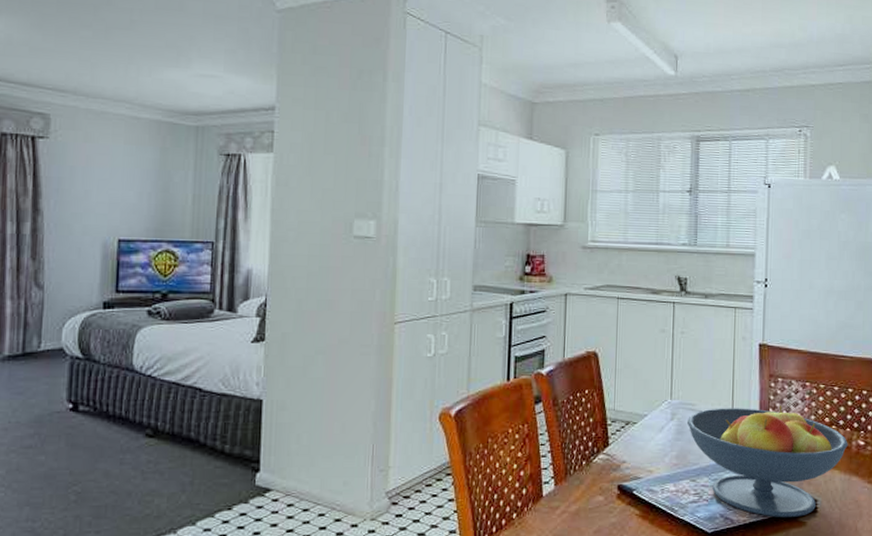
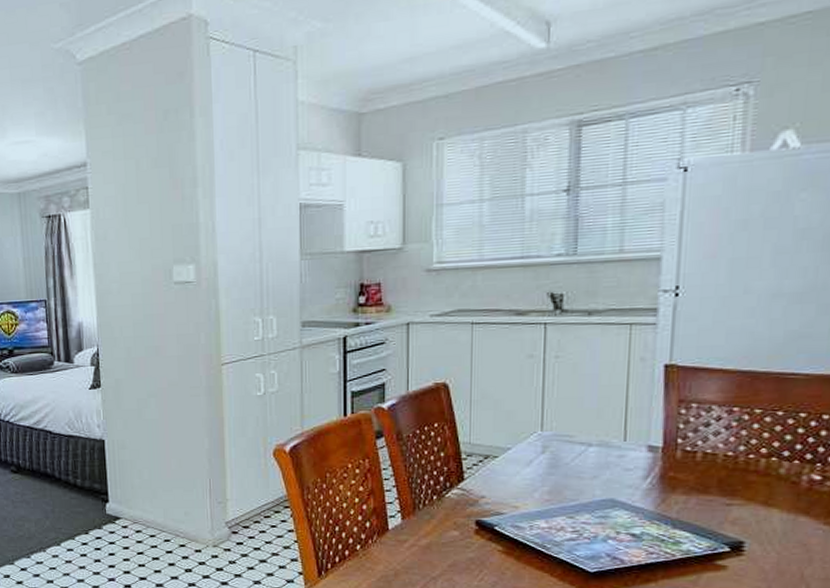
fruit bowl: present [686,405,848,517] -> none [562,435,795,560]

